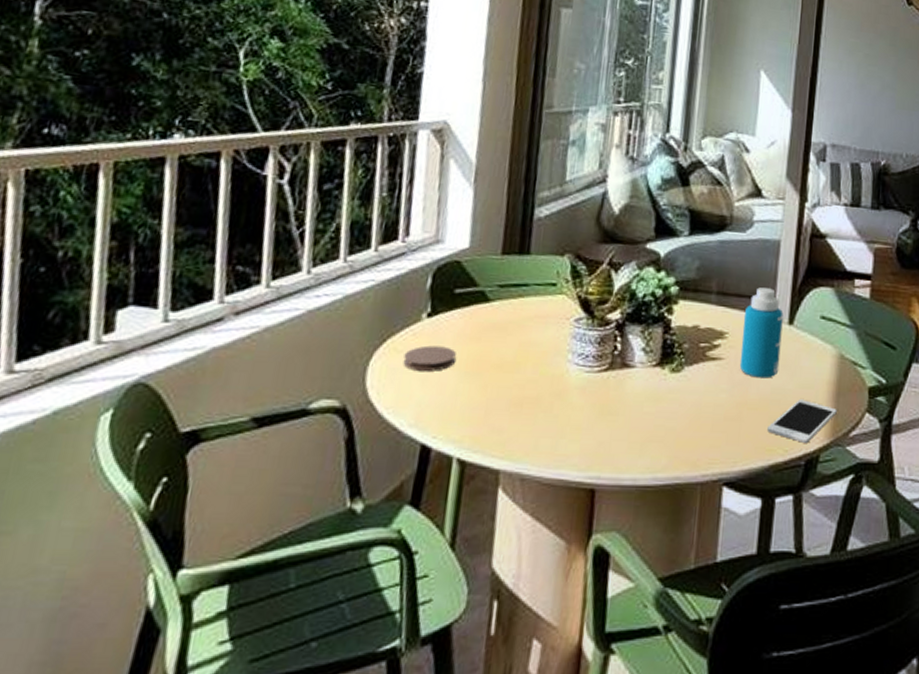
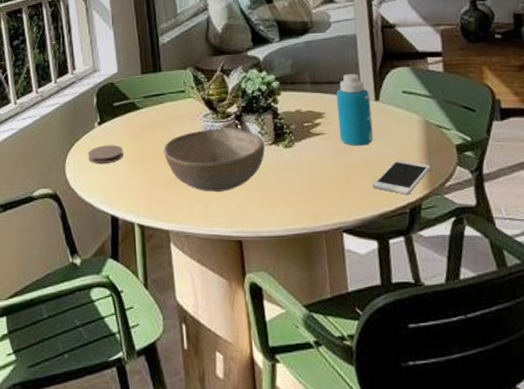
bowl: none [512,337,647,423] -> present [164,126,265,192]

